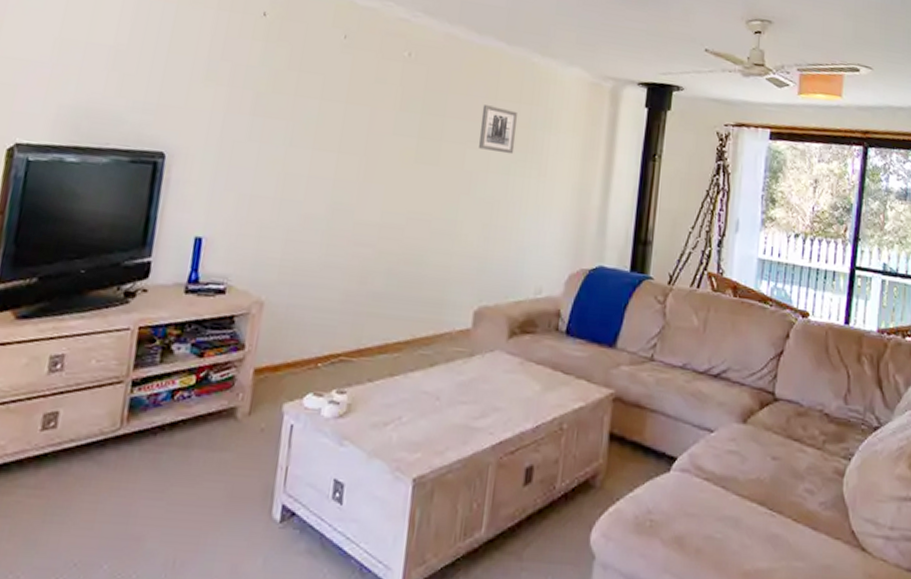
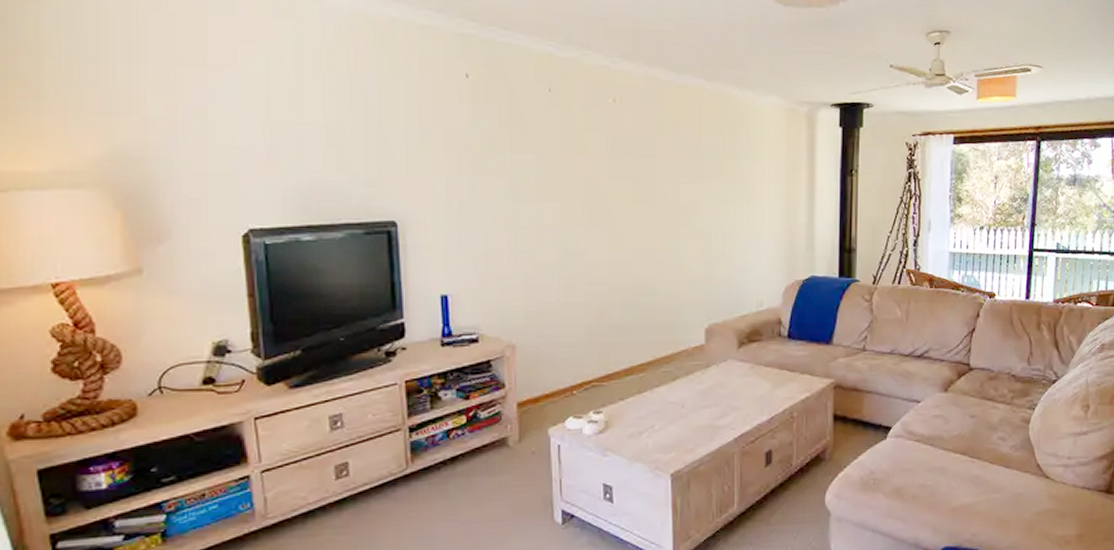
wall art: present [479,105,517,155] -> none [690,141,724,185]

